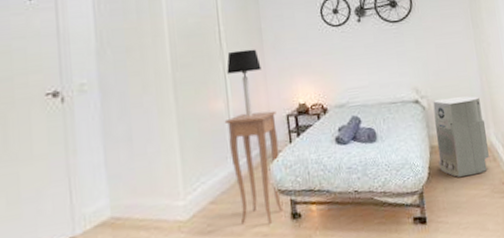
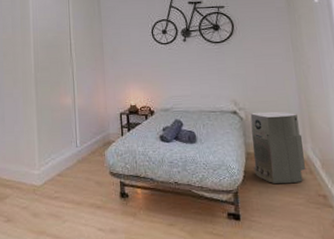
side table: present [224,110,284,225] -> none [71,108,114,199]
table lamp: present [226,49,262,117] -> none [75,59,102,112]

